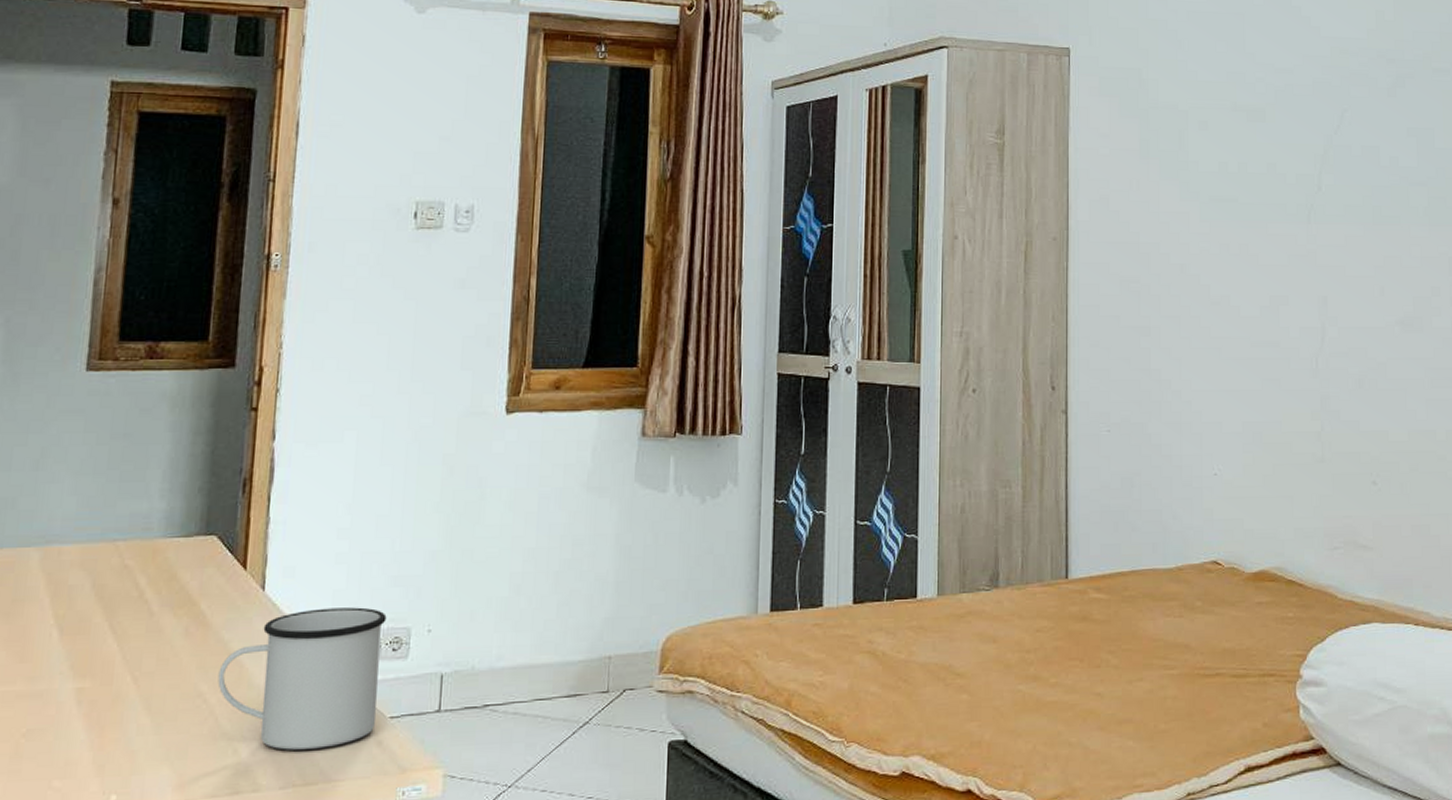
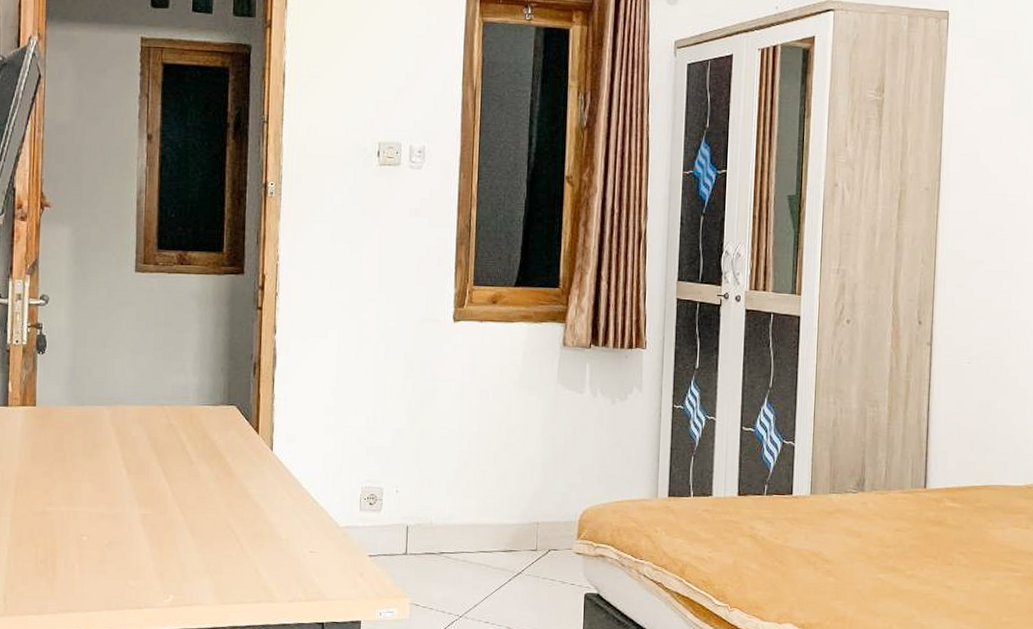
mug: present [217,607,387,750] -> none [241,468,364,575]

